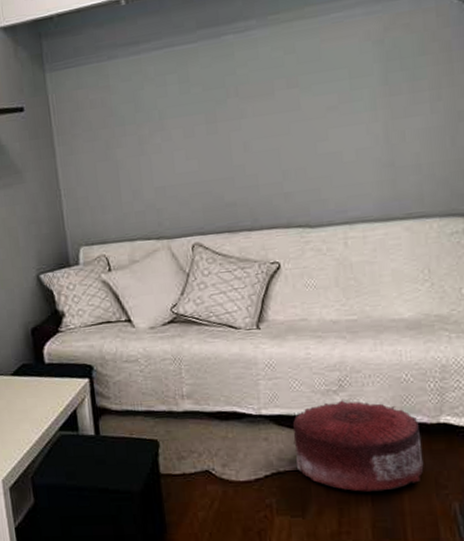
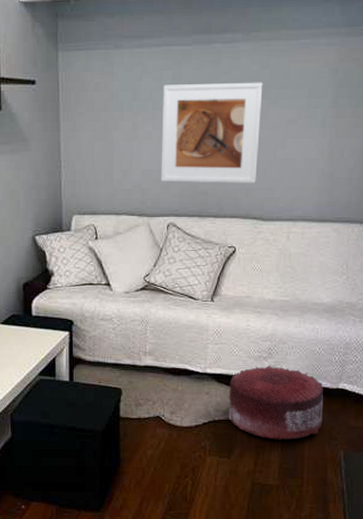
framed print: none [169,69,296,198] -> present [160,82,263,183]

